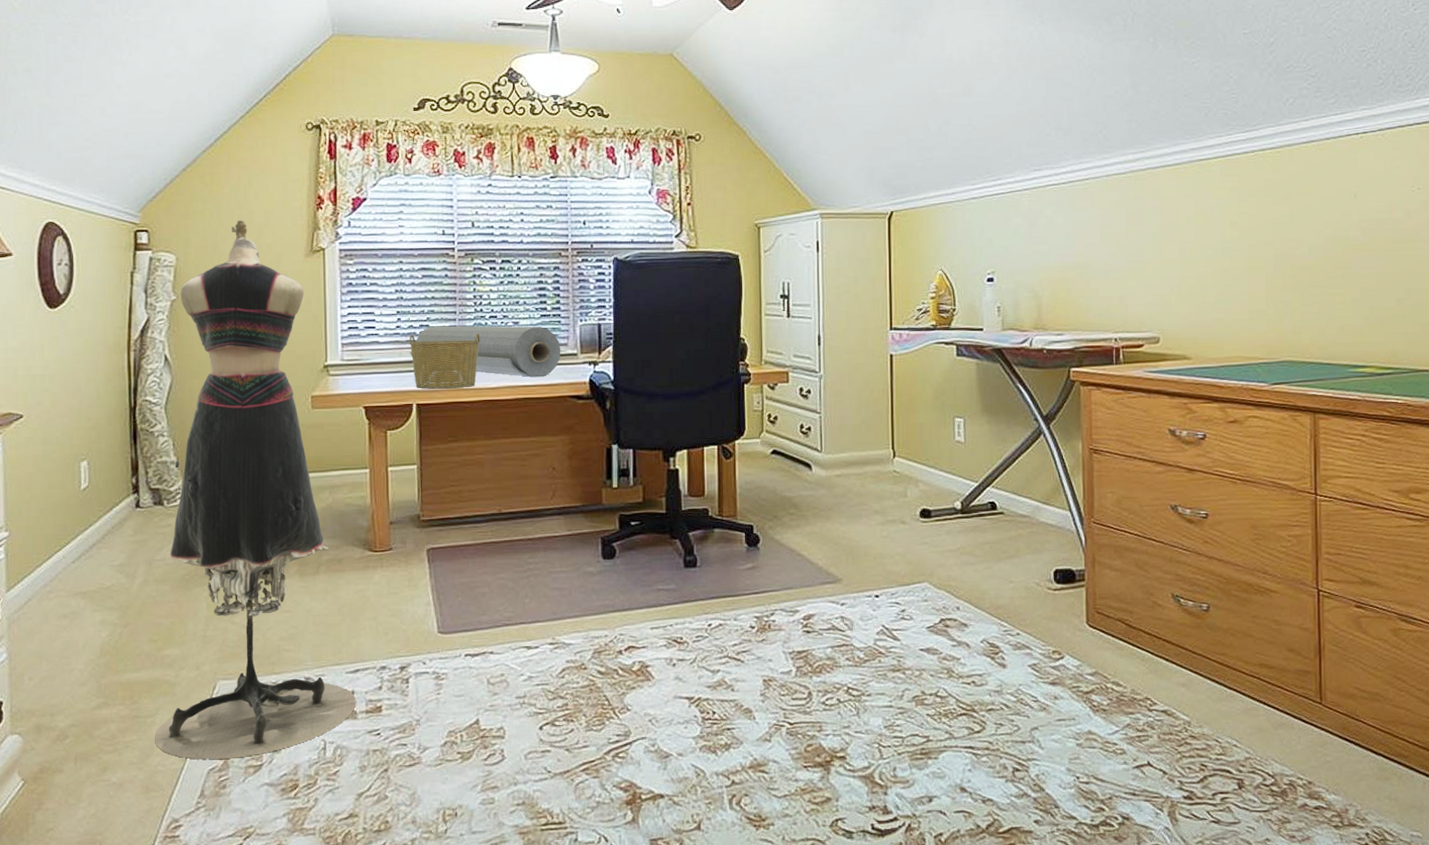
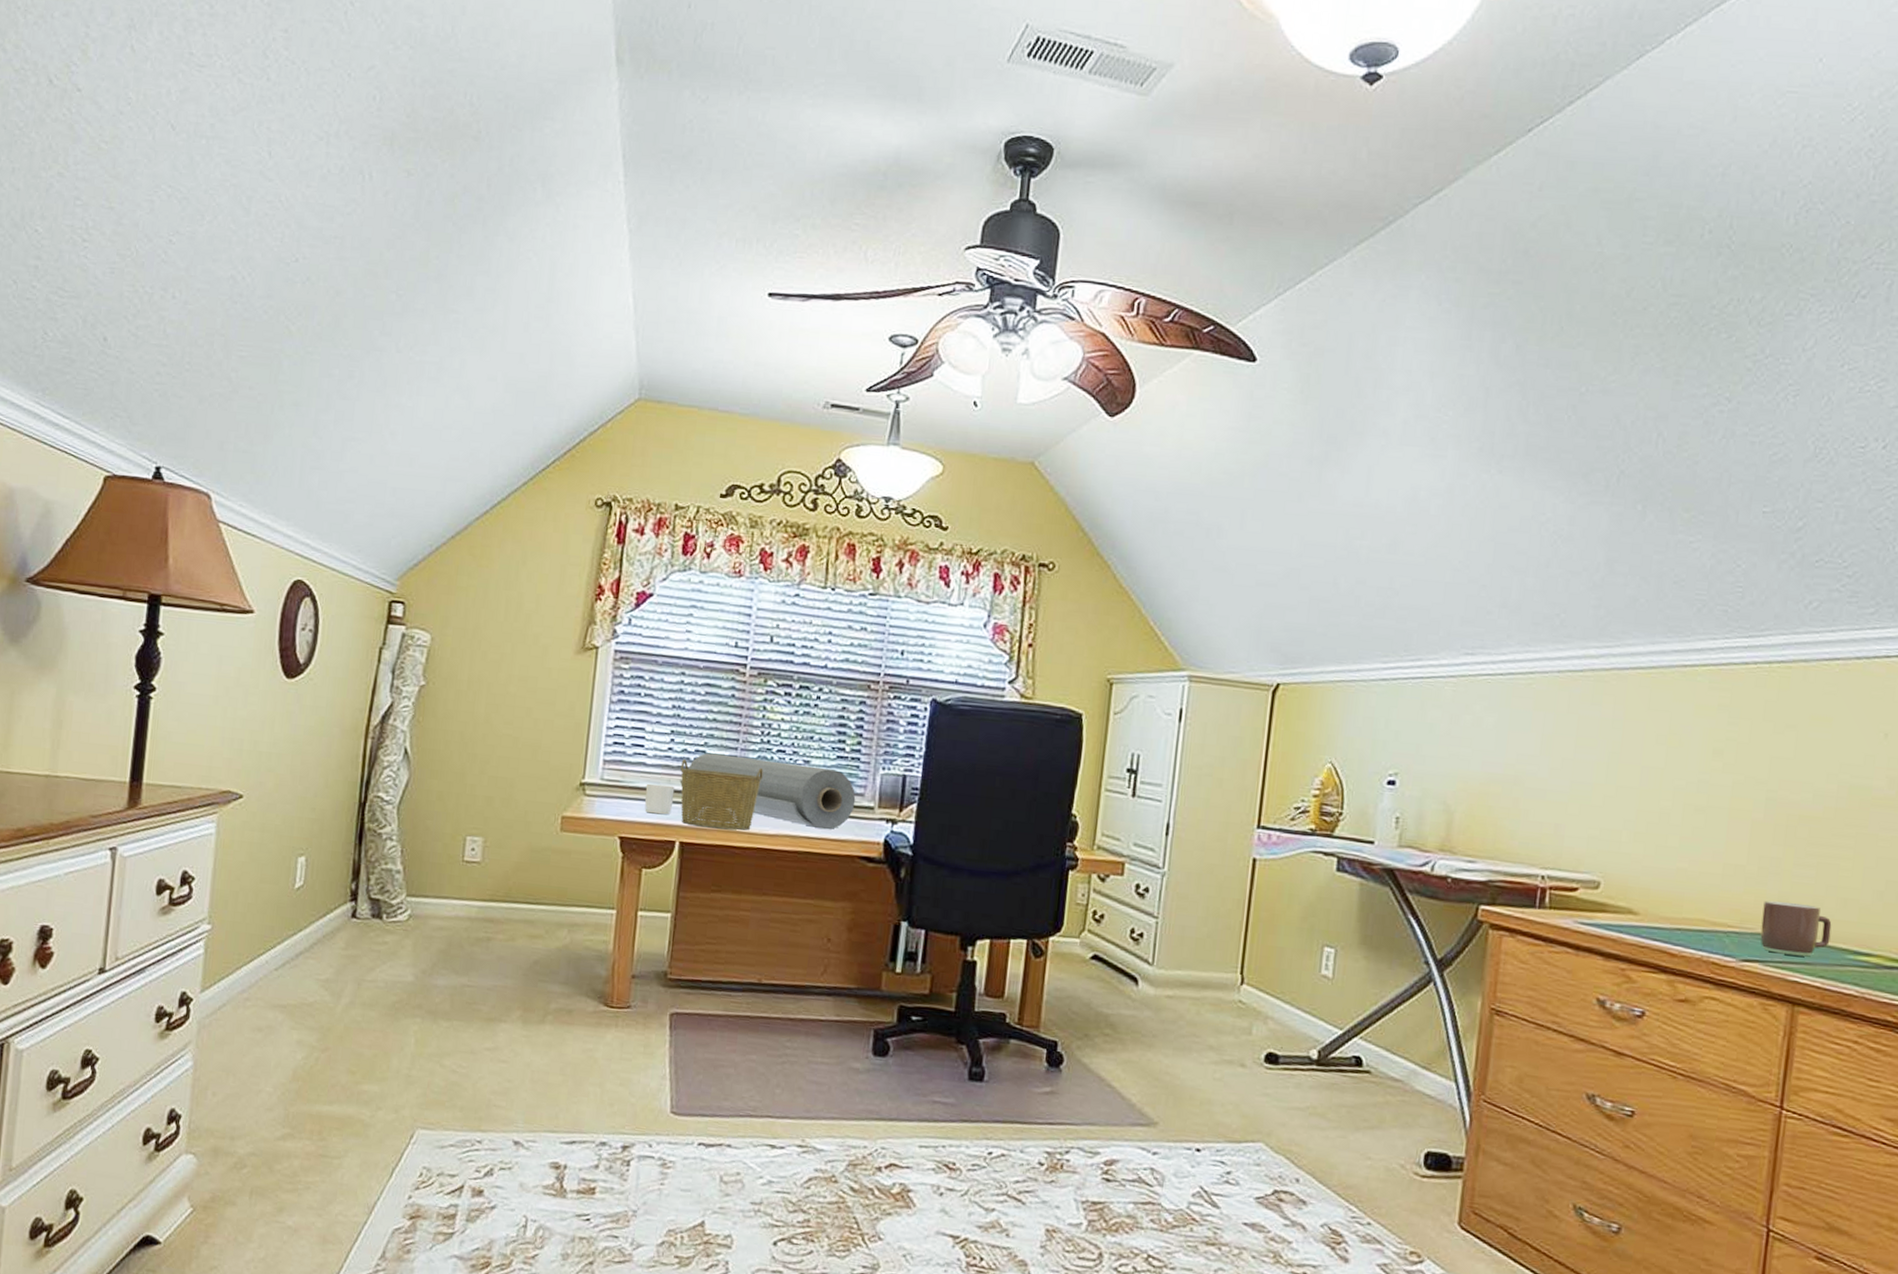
dress form: present [155,220,357,760] -> none [339,602,570,1222]
mug: none [381,358,407,384] -> present [644,783,675,815]
mug: none [1283,334,1335,375] -> present [1760,900,1832,957]

